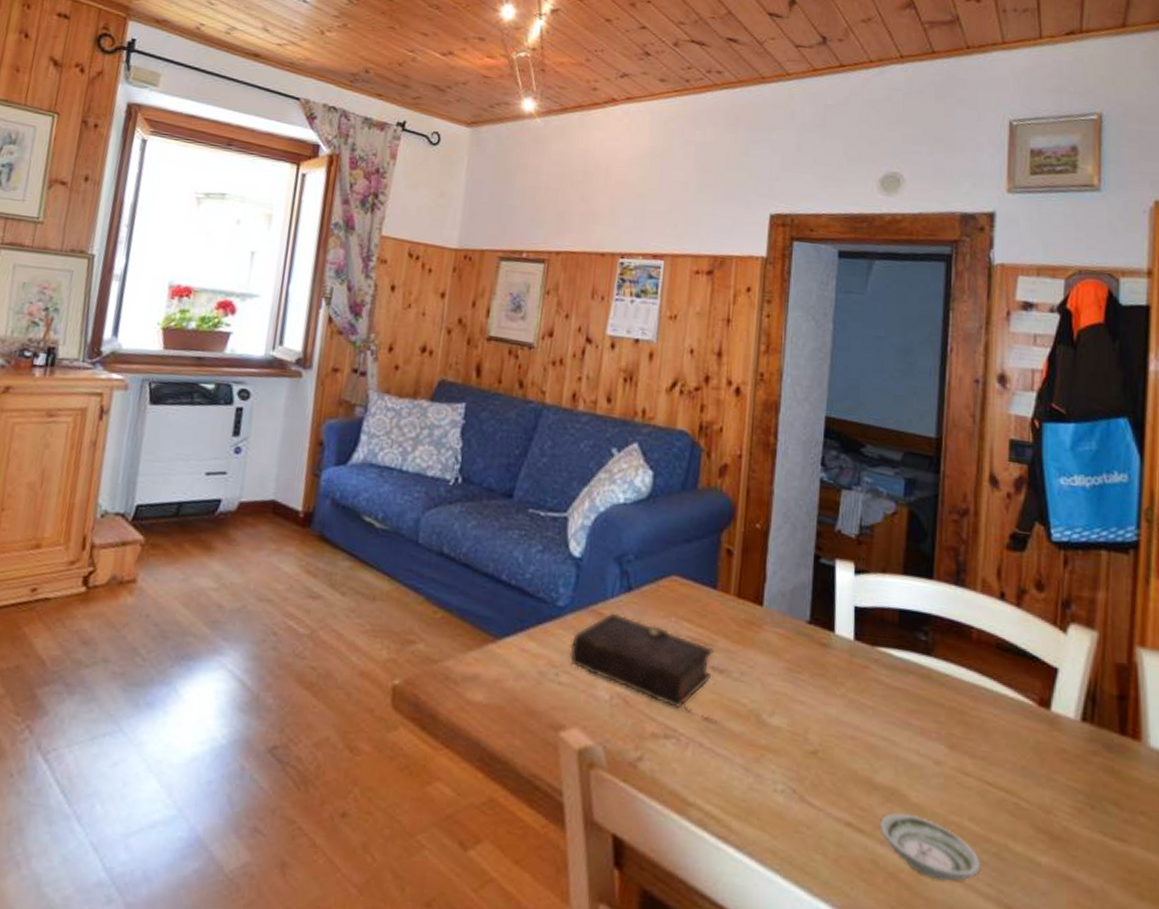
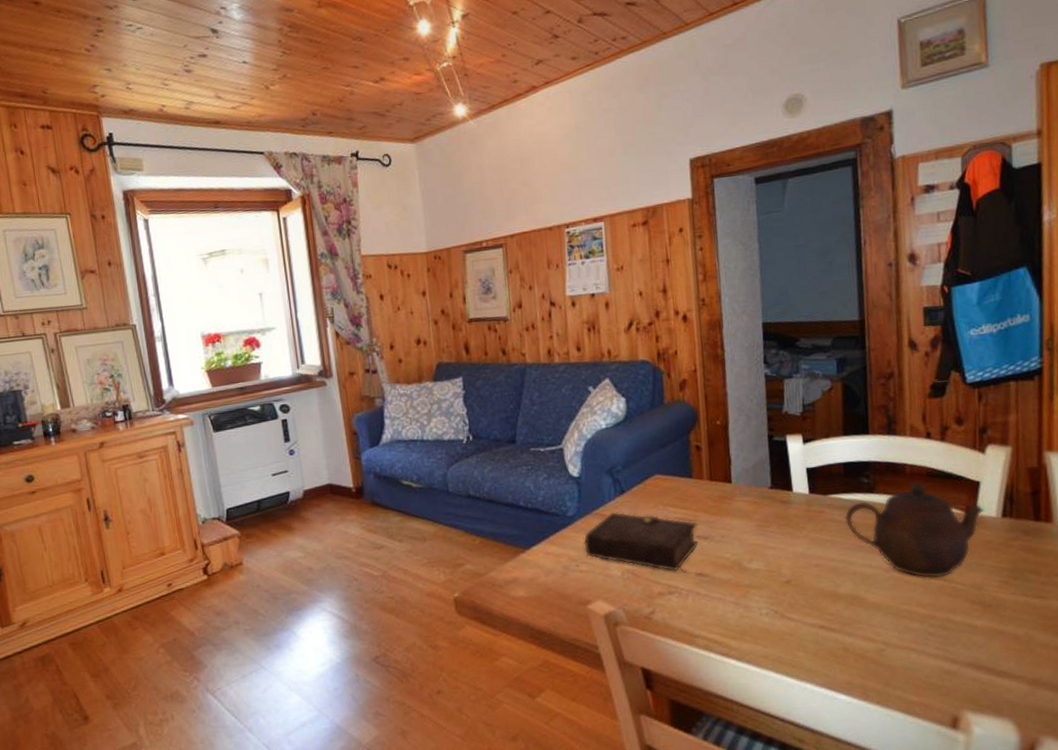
saucer: present [879,812,981,881] -> none [846,611,930,652]
teapot: none [893,652,1061,787] -> present [844,482,985,579]

